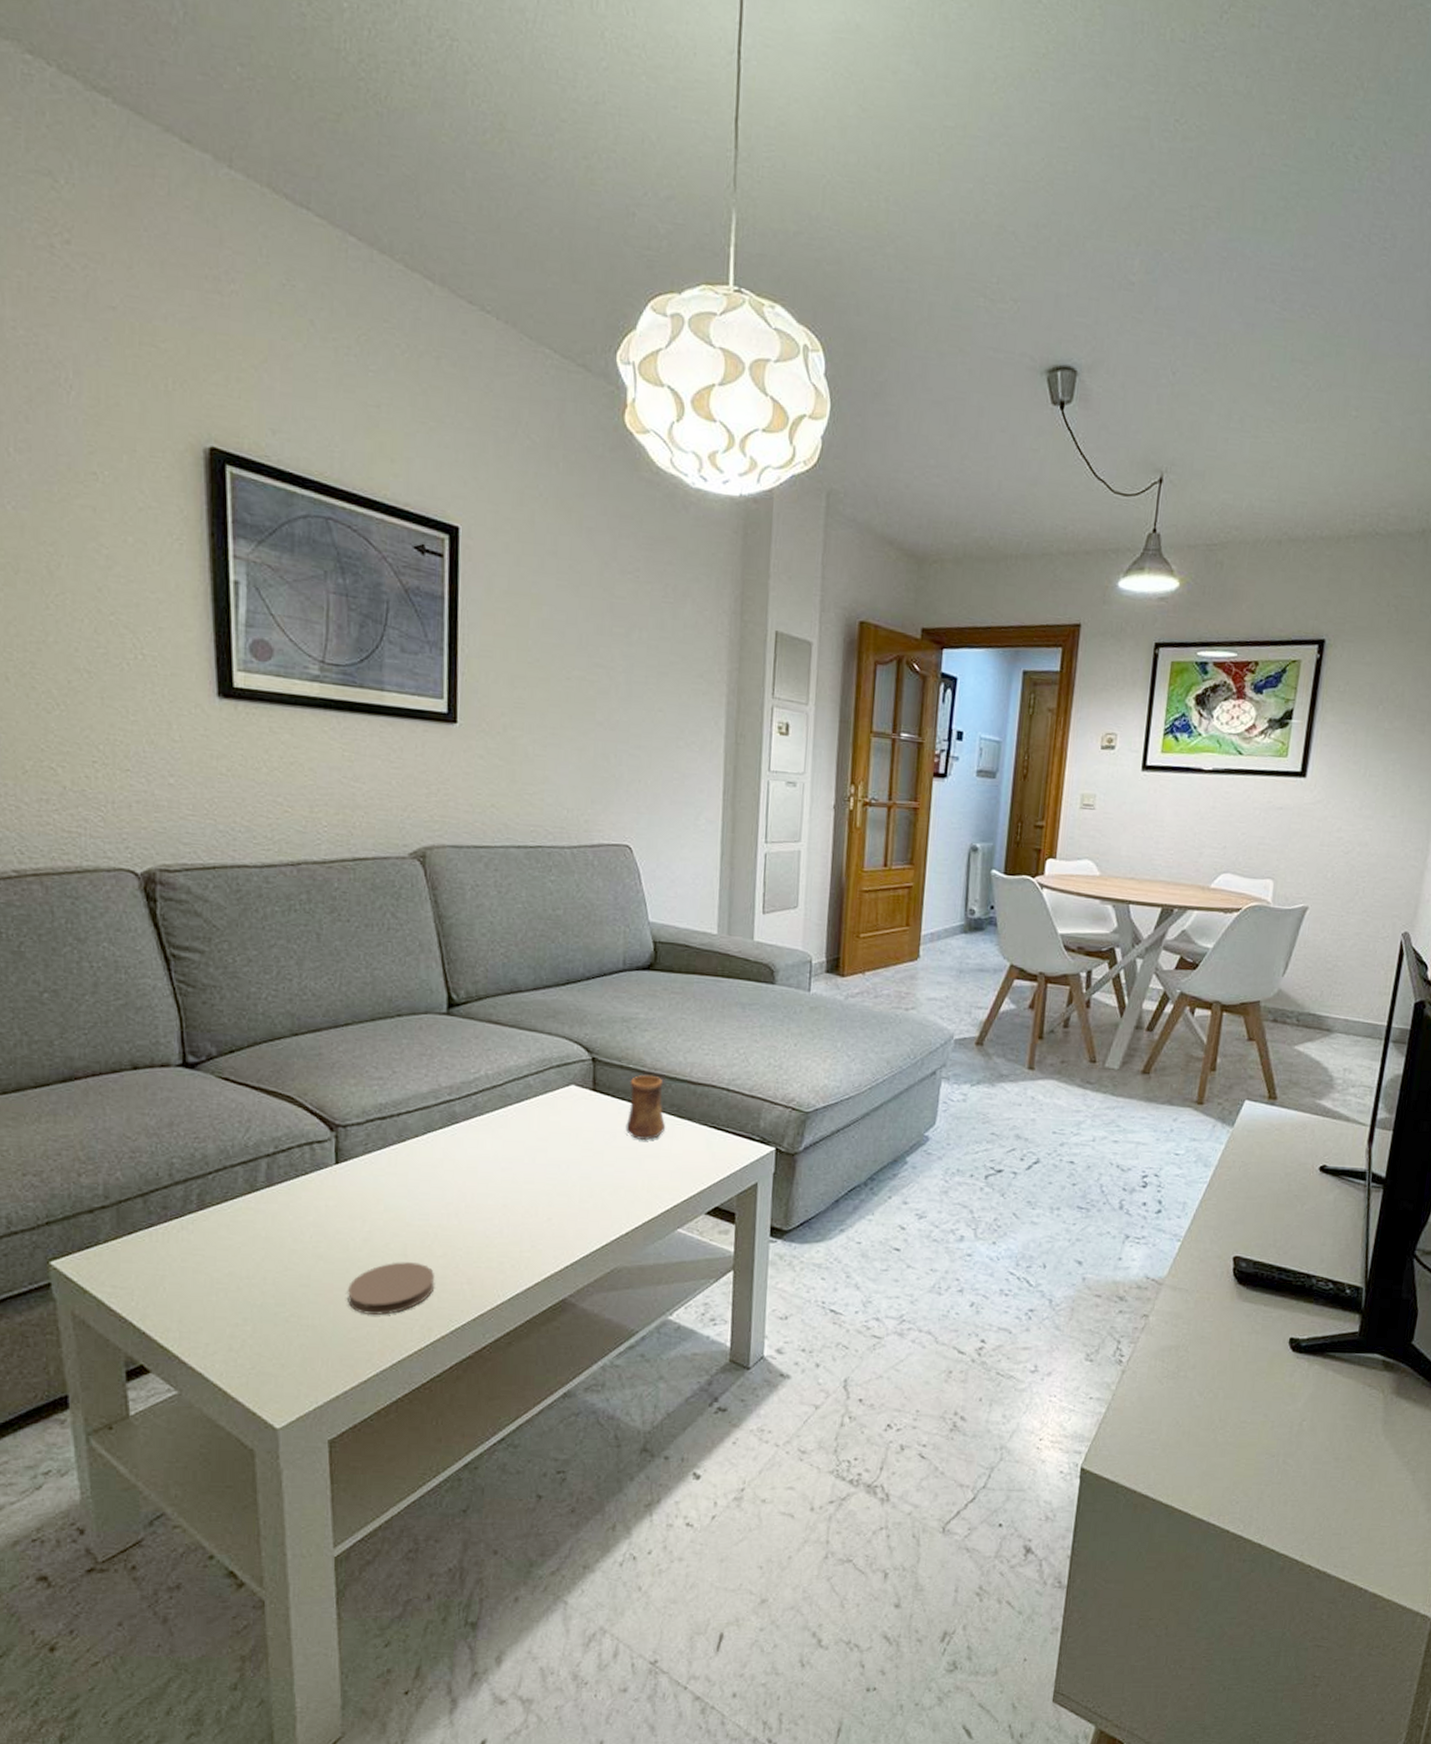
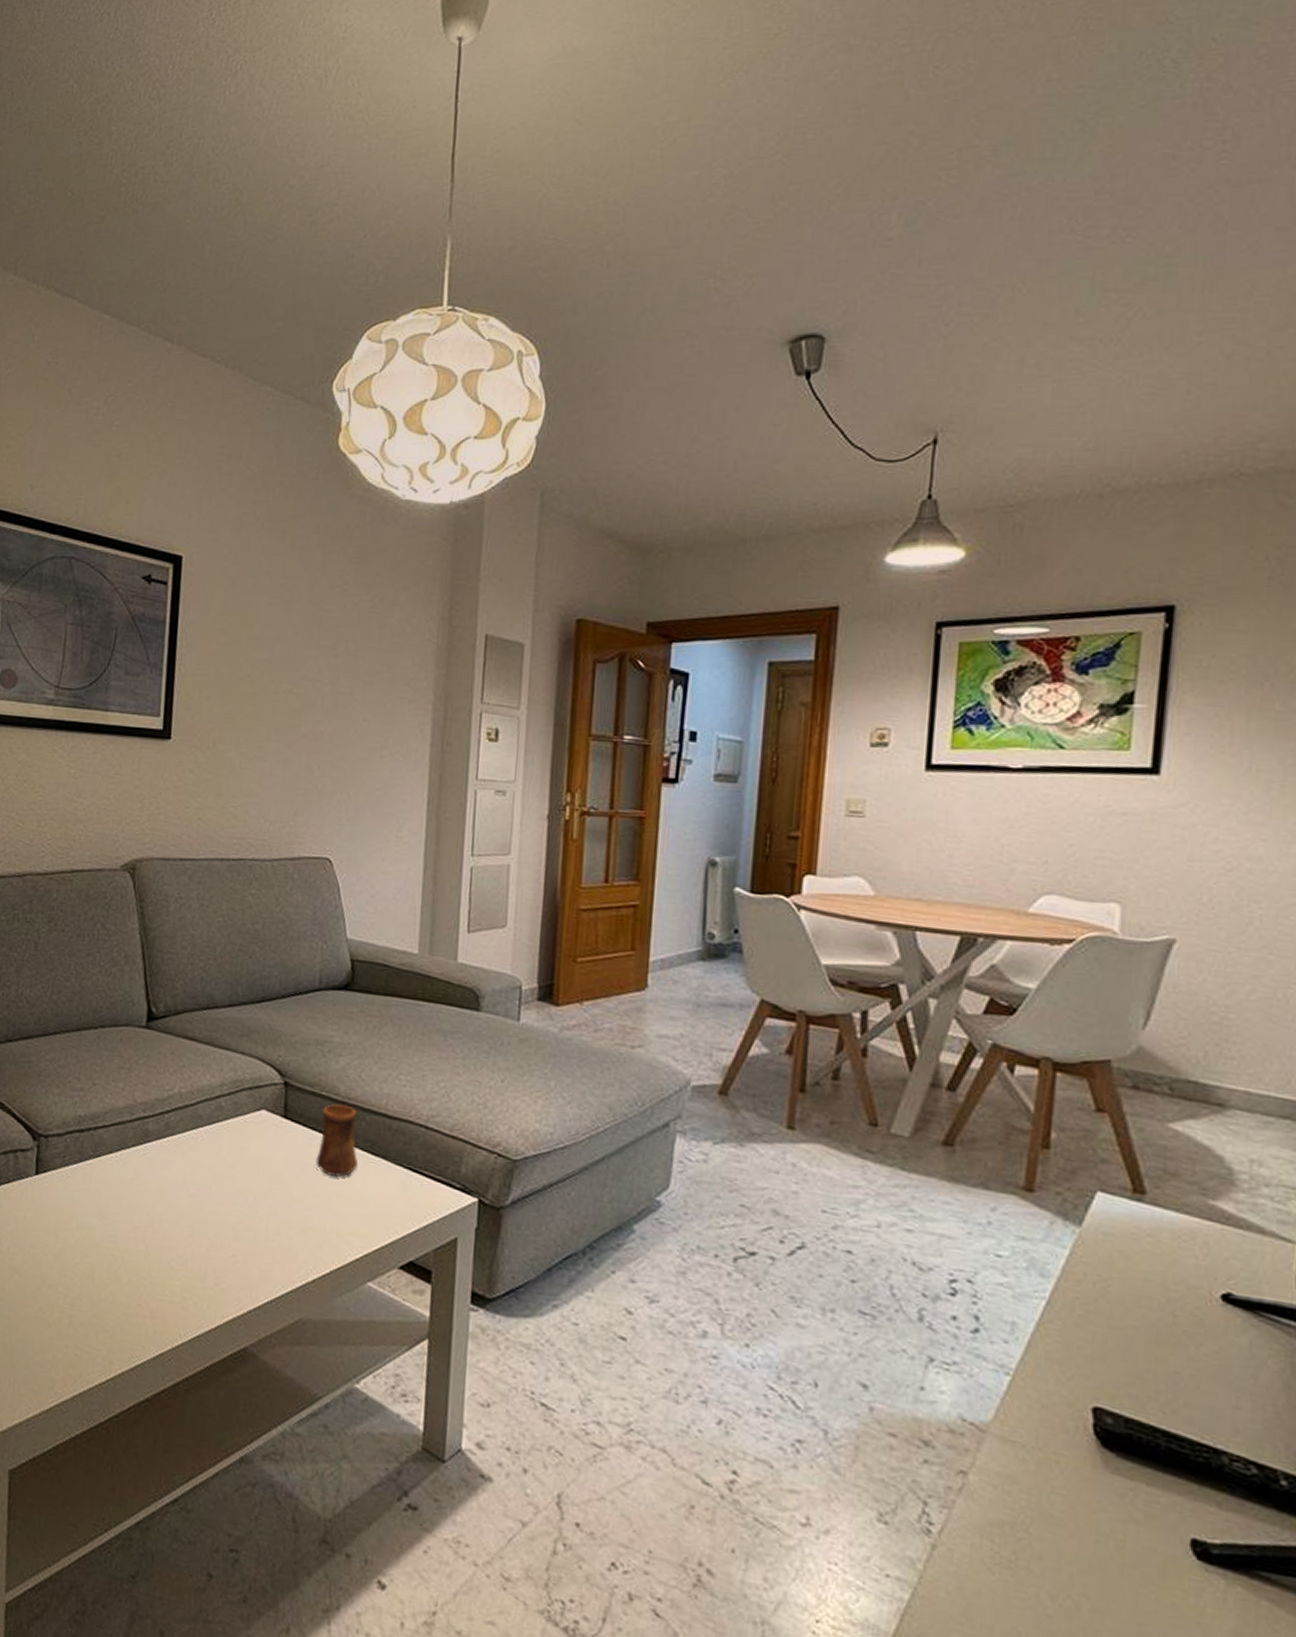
coaster: present [347,1262,435,1315] -> none [36,1284,119,1341]

